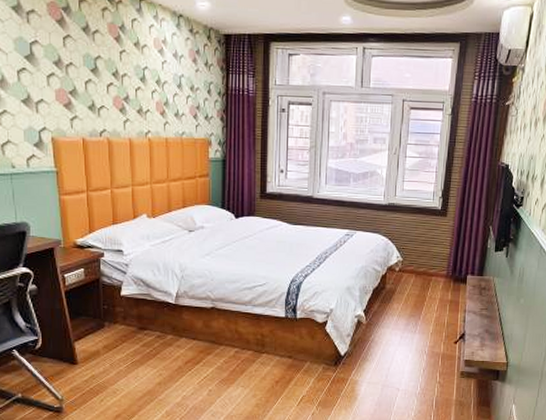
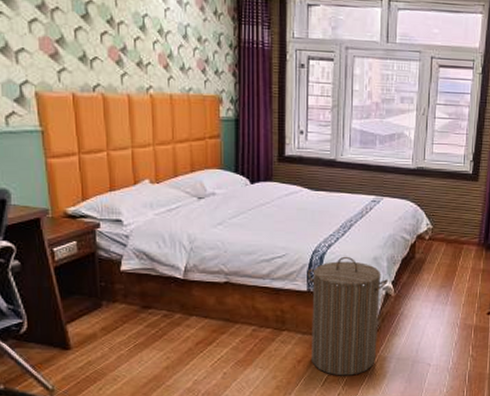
laundry hamper: none [285,285,361,397] -> present [307,256,389,376]

